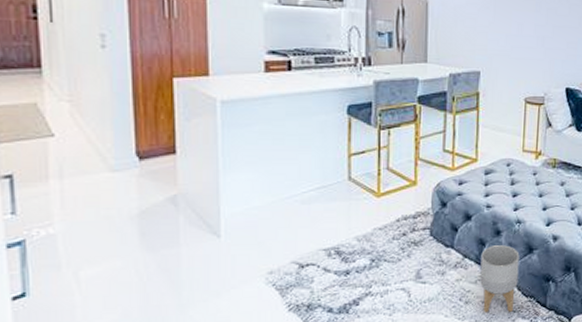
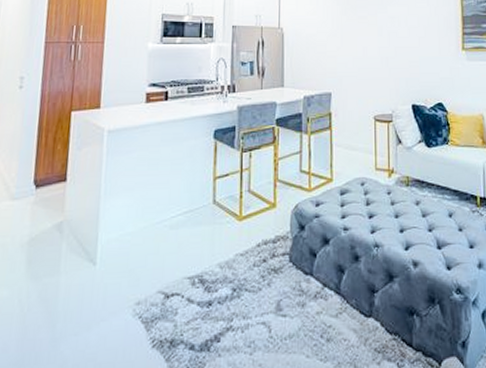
planter: present [480,245,520,313] -> none [341,272,381,354]

